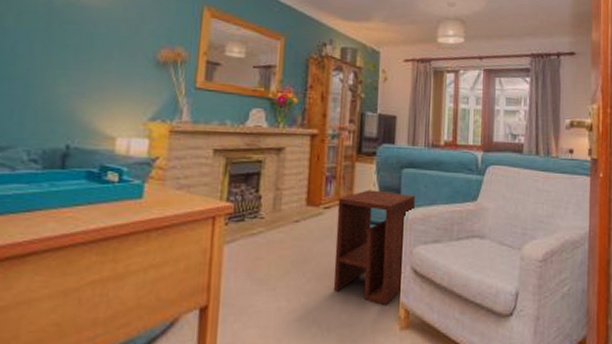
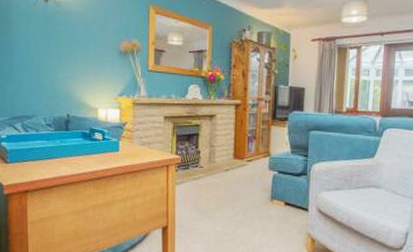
side table: present [333,190,415,306] -> none [255,147,320,235]

